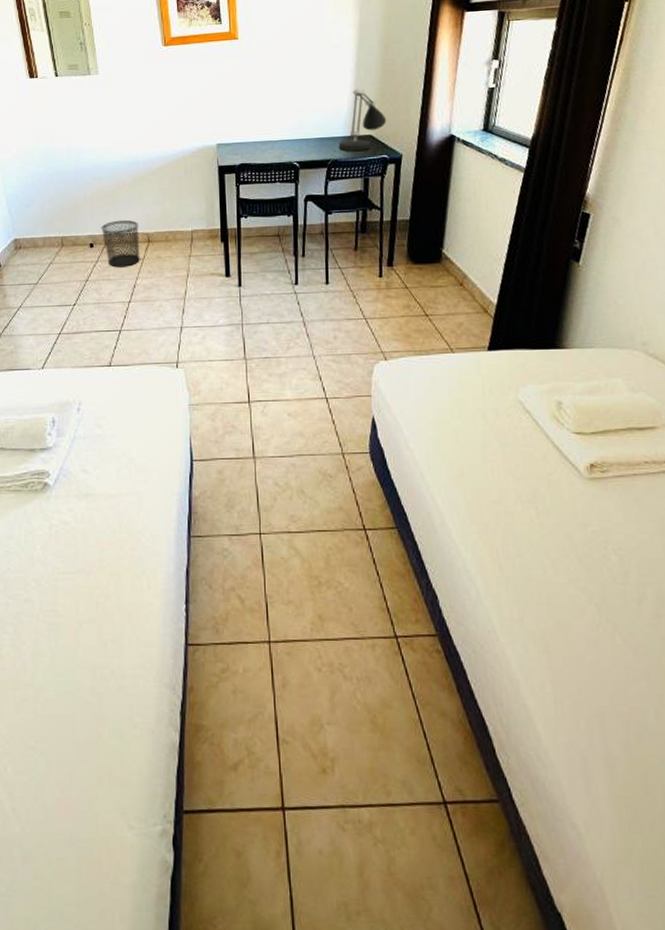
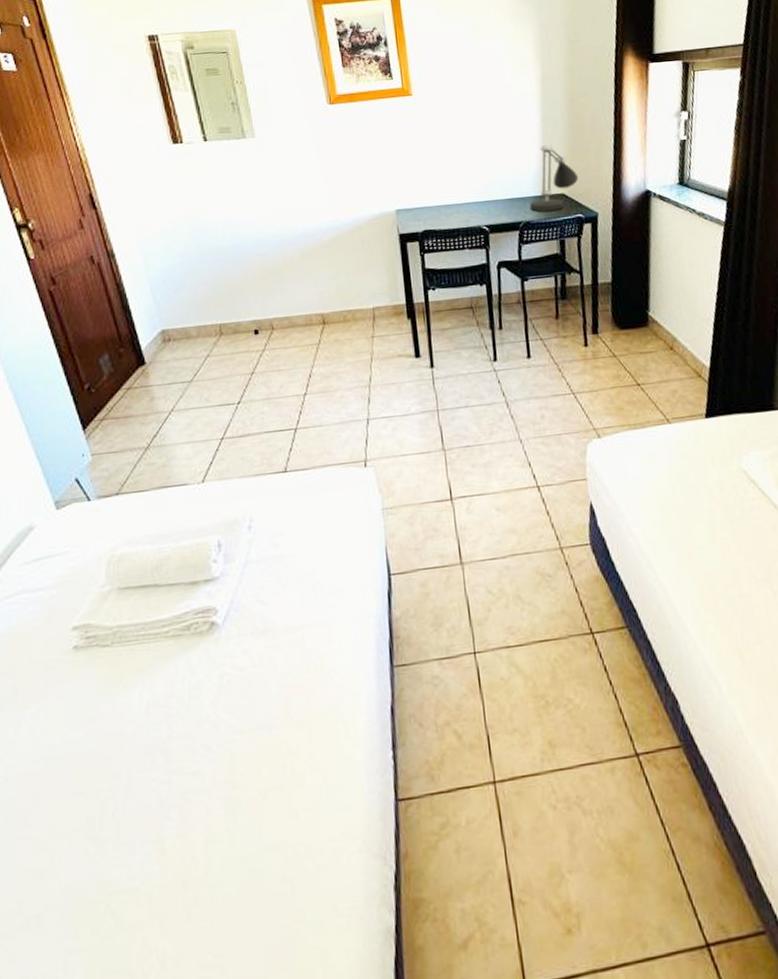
waste bin: present [101,219,140,268] -> none [266,300,315,356]

